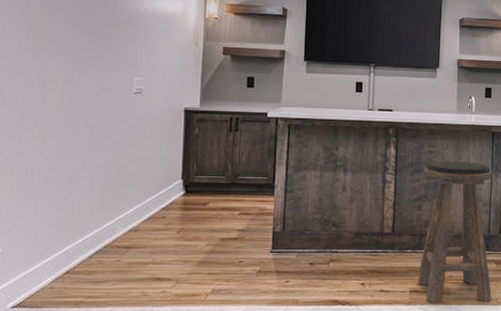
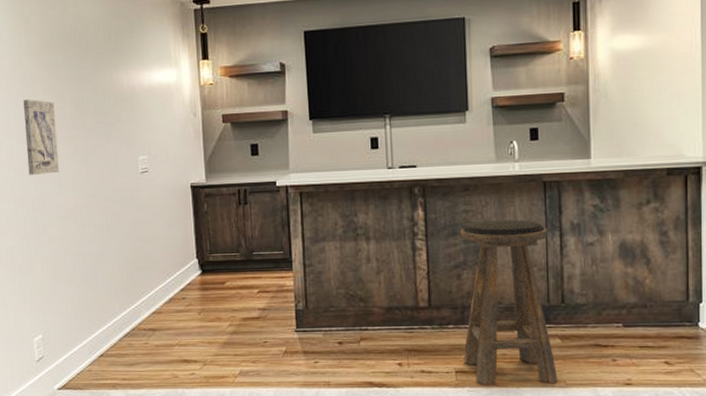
wall art: none [11,9,50,86] -> present [23,99,59,175]

